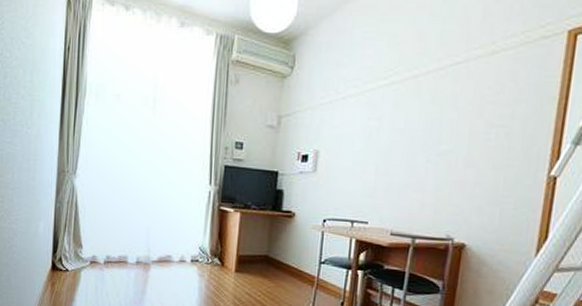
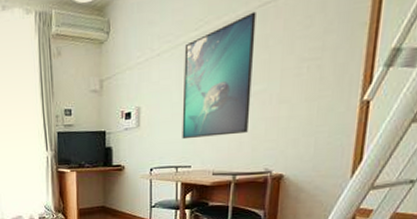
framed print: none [361,69,448,194] -> present [182,11,256,140]

